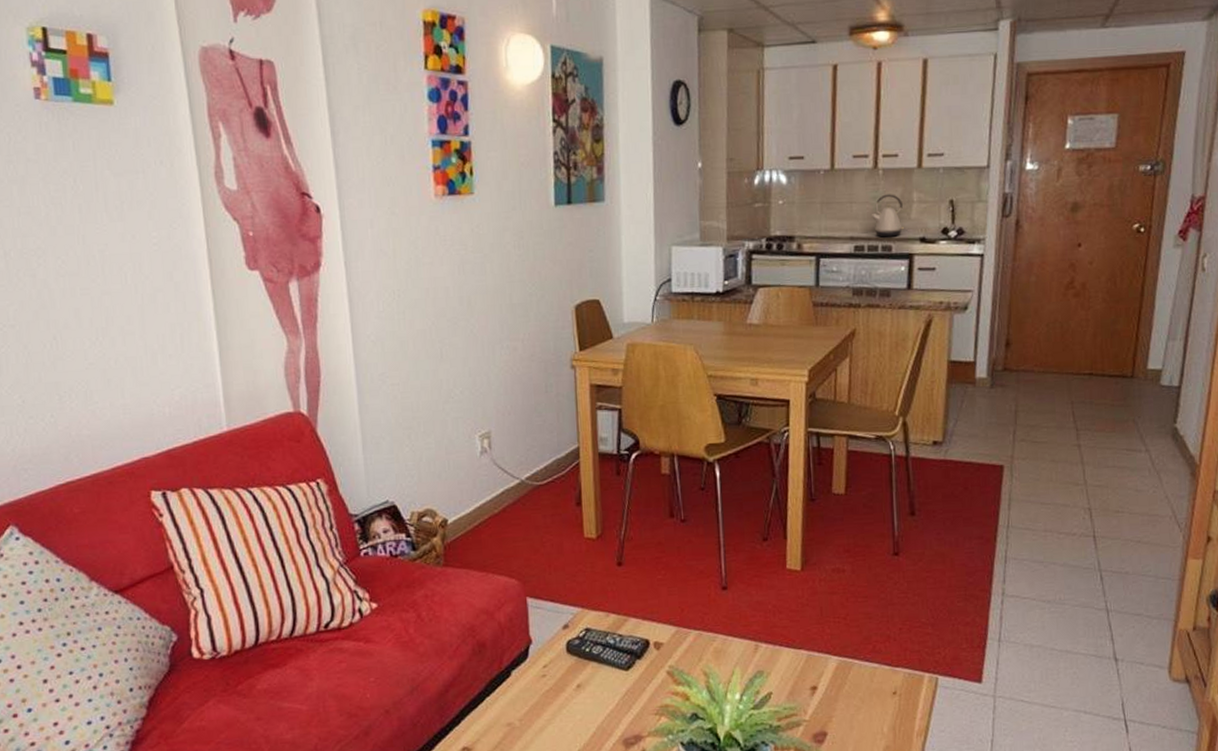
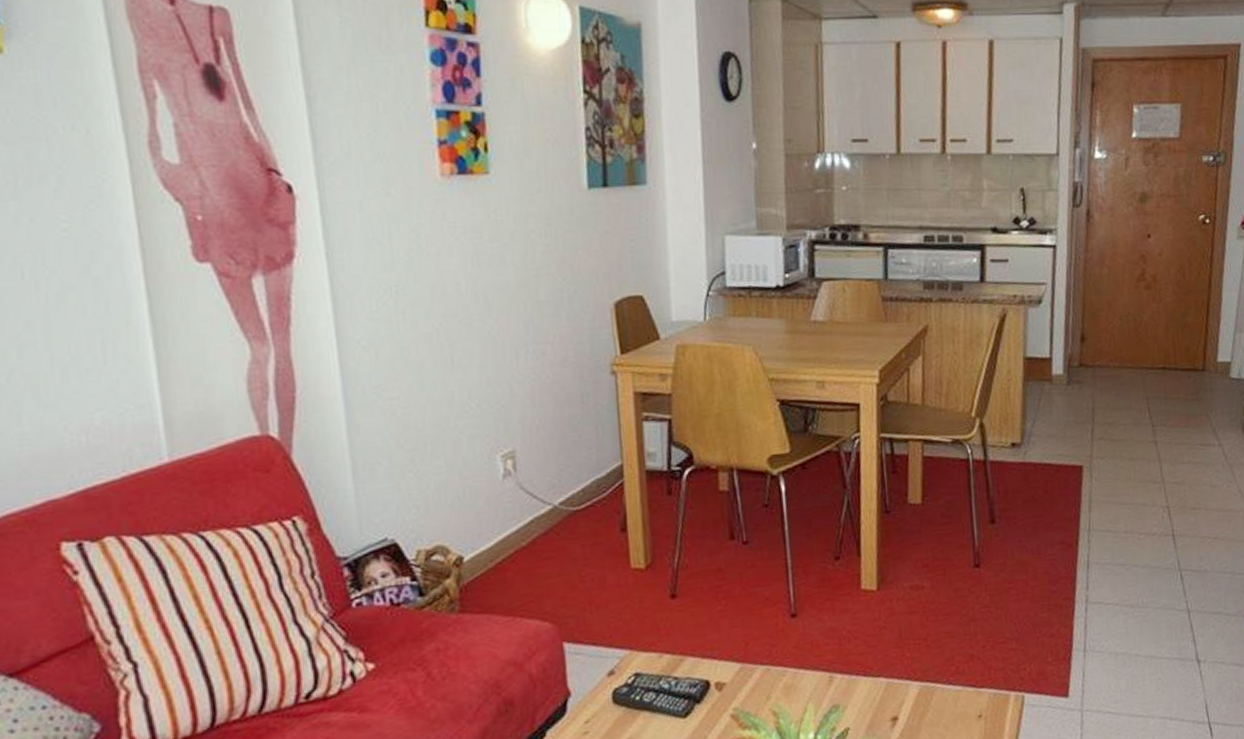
kettle: present [871,194,905,237] -> none [940,181,976,227]

